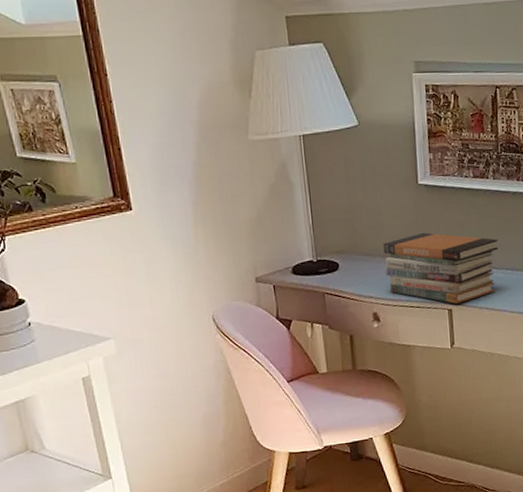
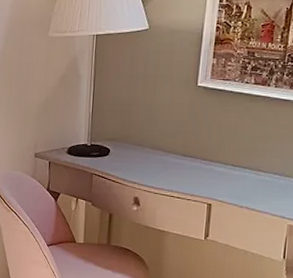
book stack: present [383,232,498,304] -> none [152,130,270,200]

